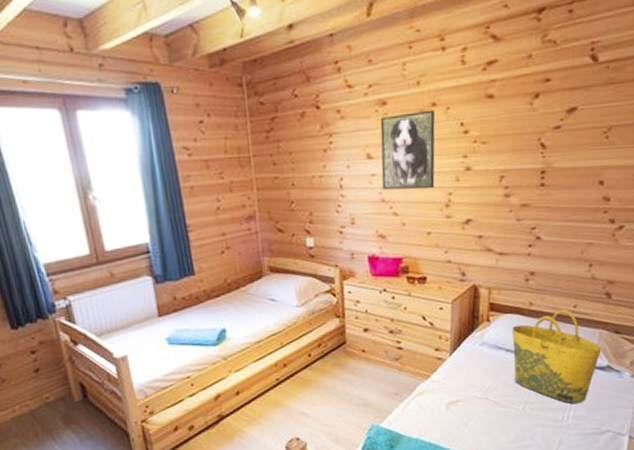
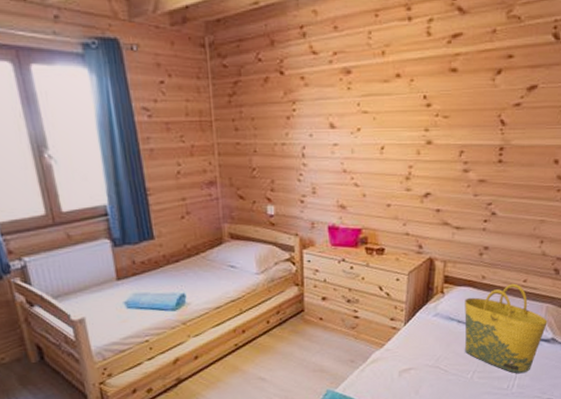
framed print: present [380,110,435,191] -> none [343,81,398,161]

